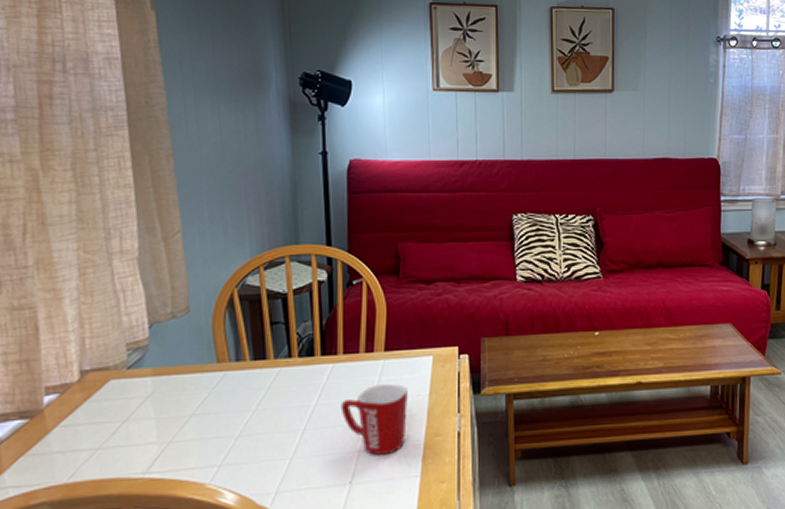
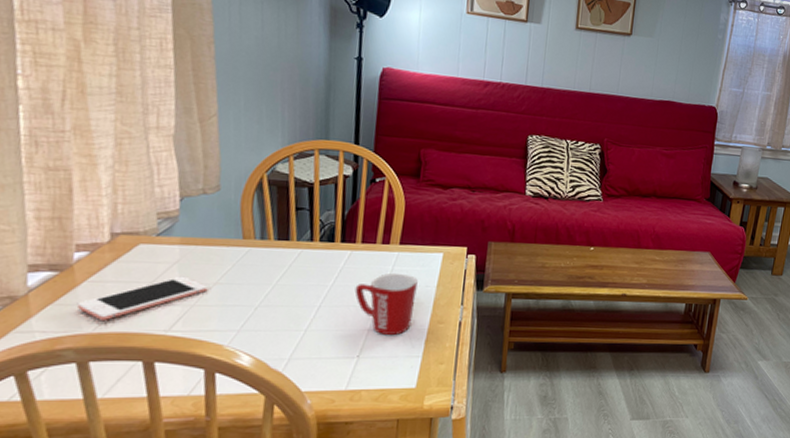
cell phone: none [49,410,184,468] -> present [76,276,208,320]

